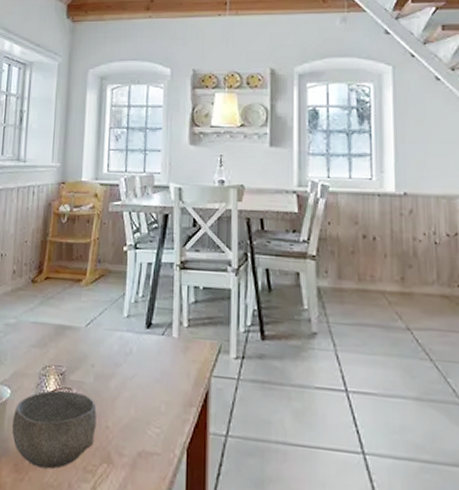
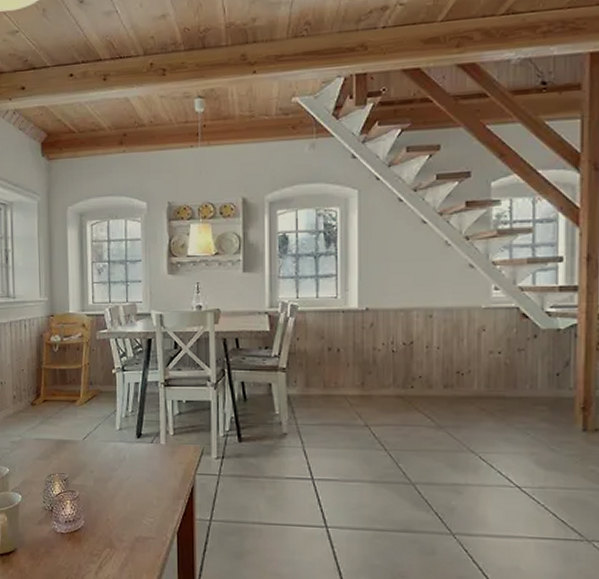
bowl: present [12,390,97,470] -> none [26,493,98,556]

